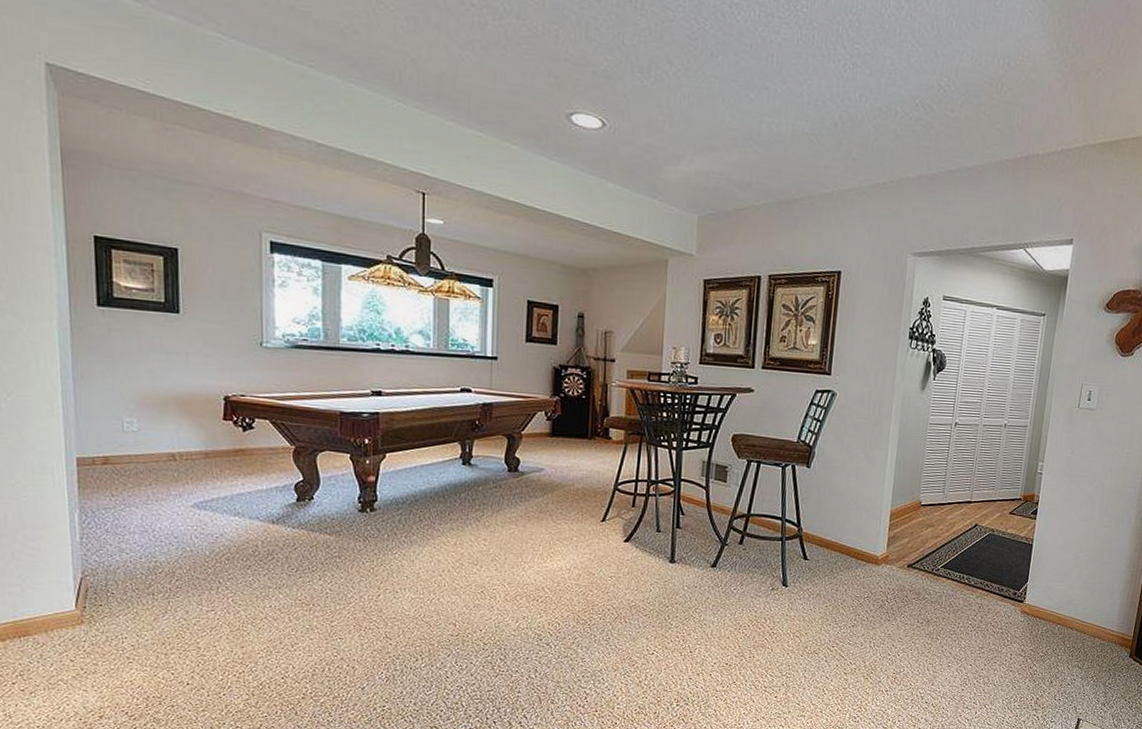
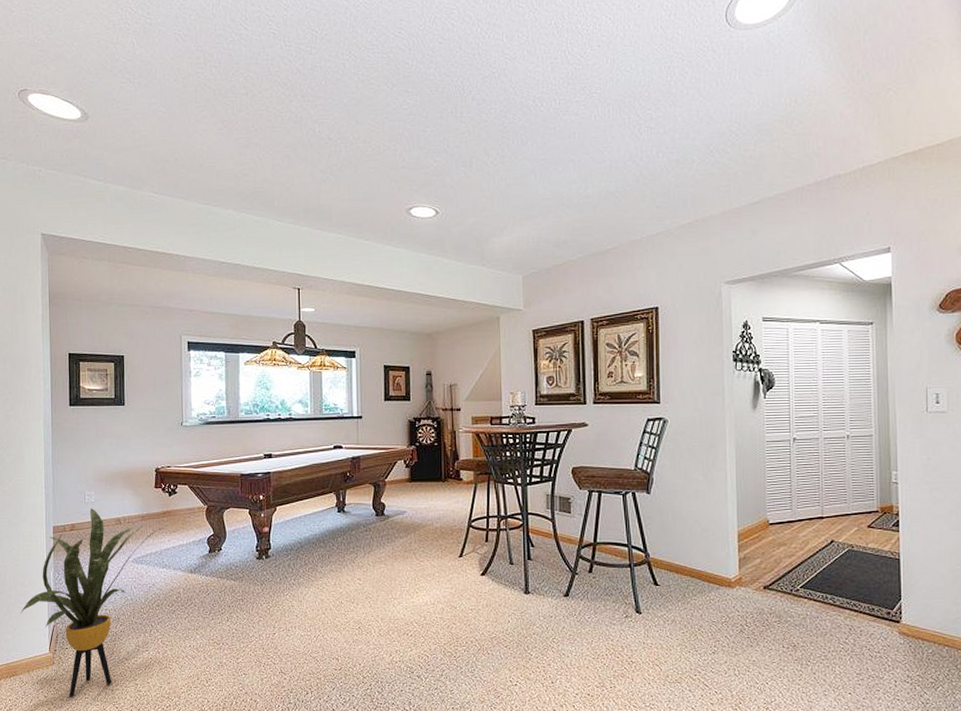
house plant: none [31,438,238,662] -> present [20,508,165,697]

